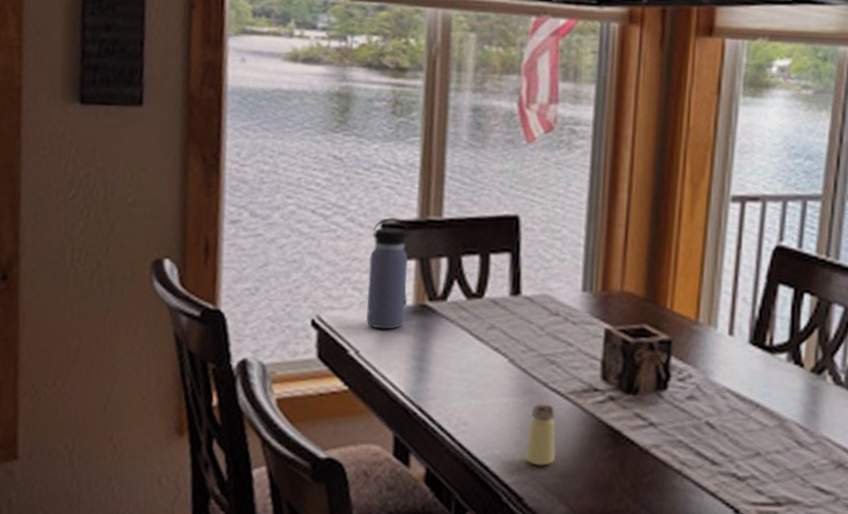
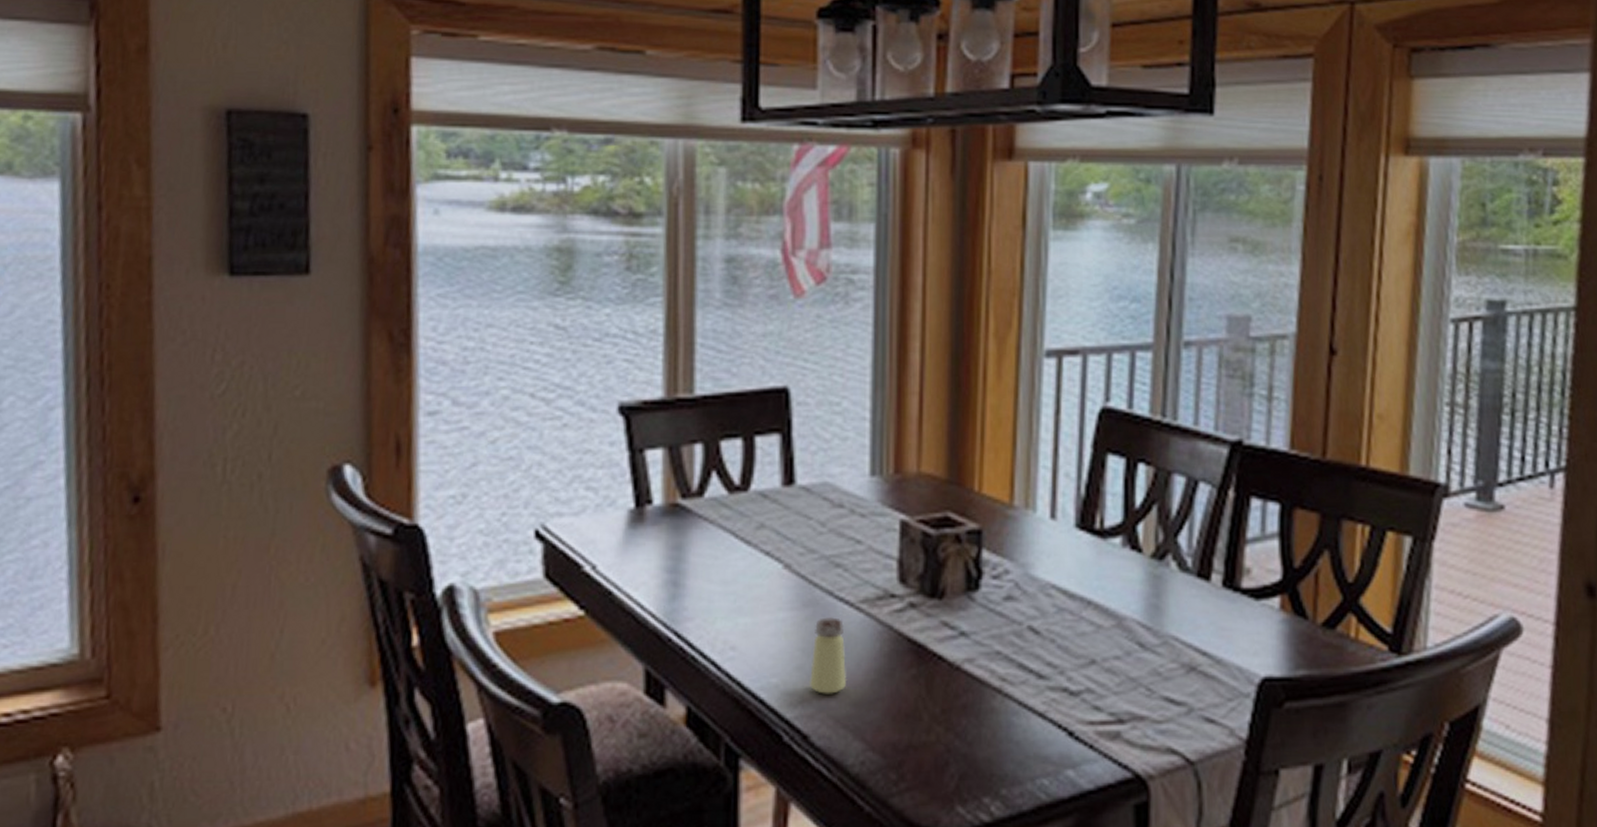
water bottle: present [366,218,409,330] -> none [604,398,654,537]

